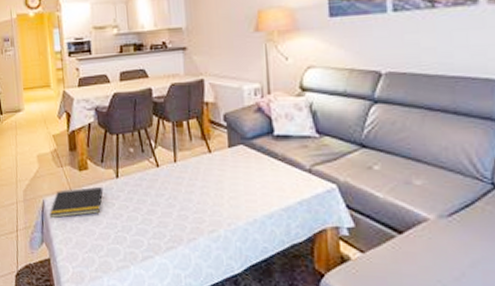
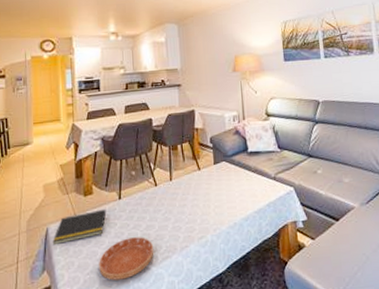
saucer: none [97,221,157,264] -> present [99,237,154,281]

